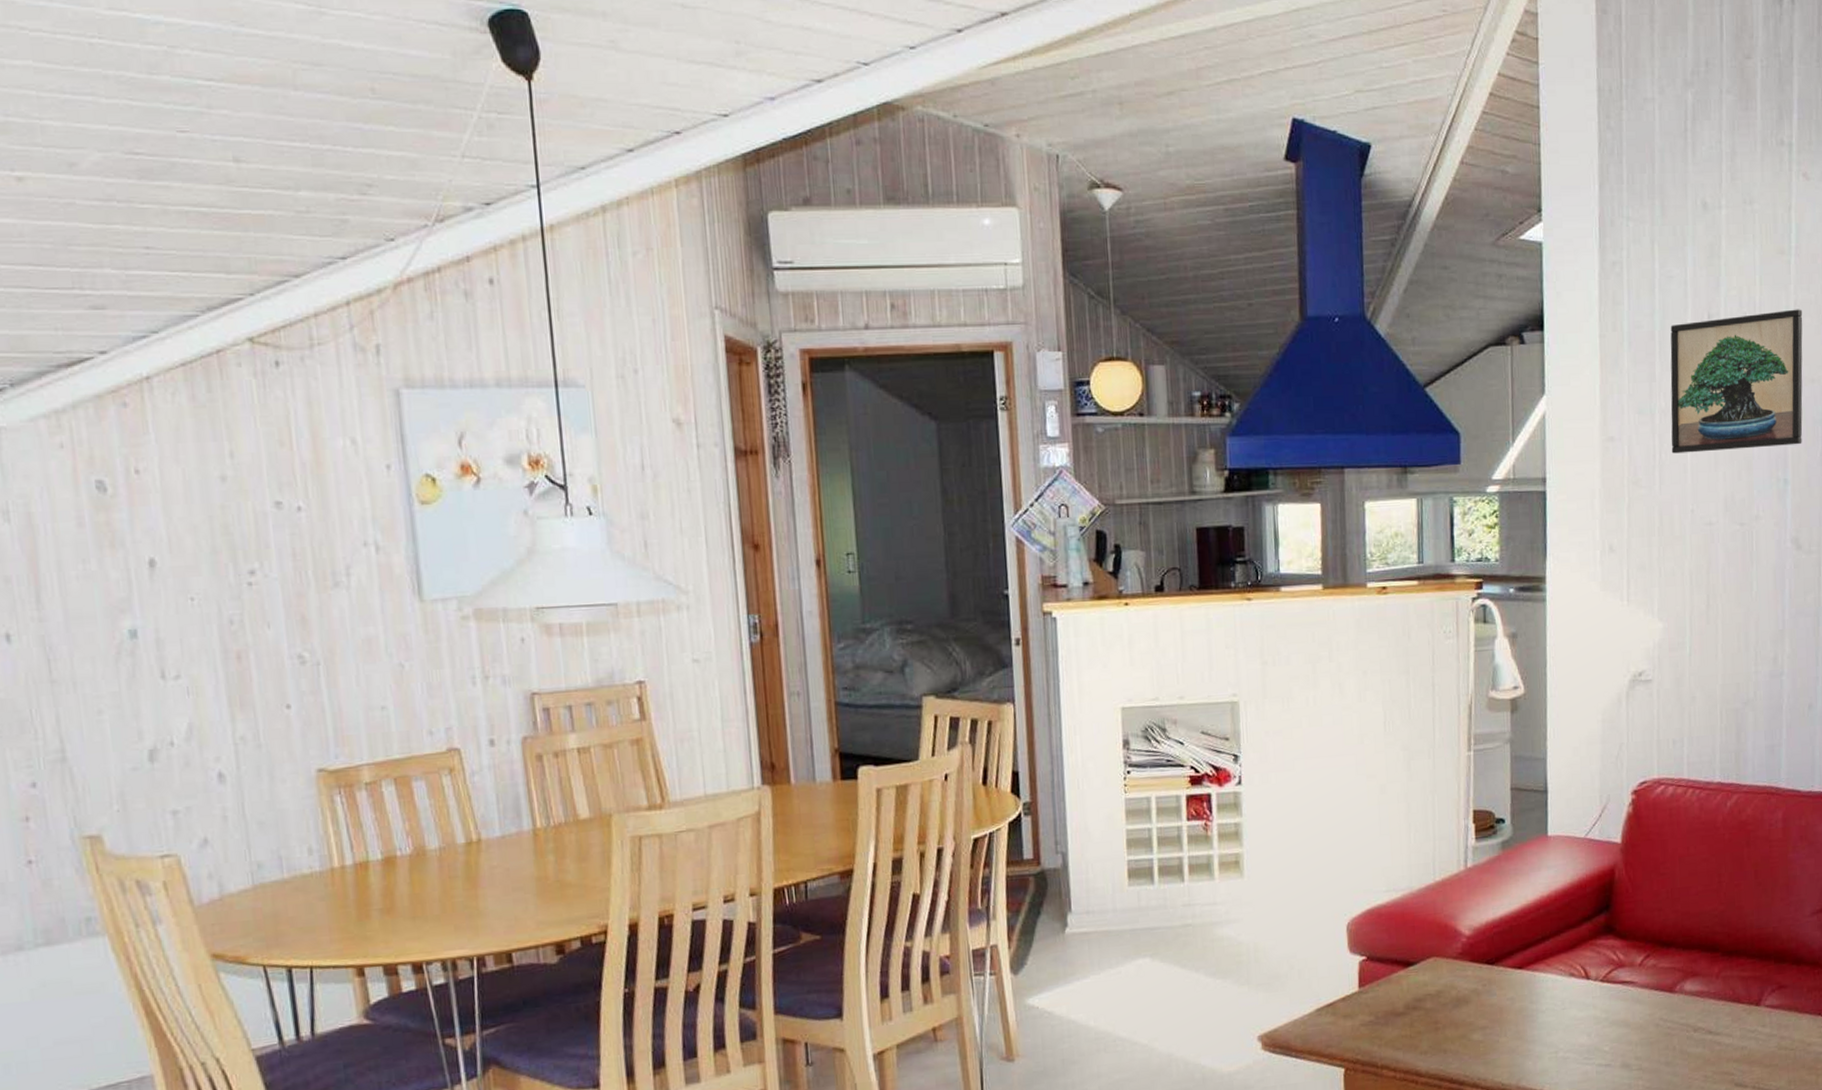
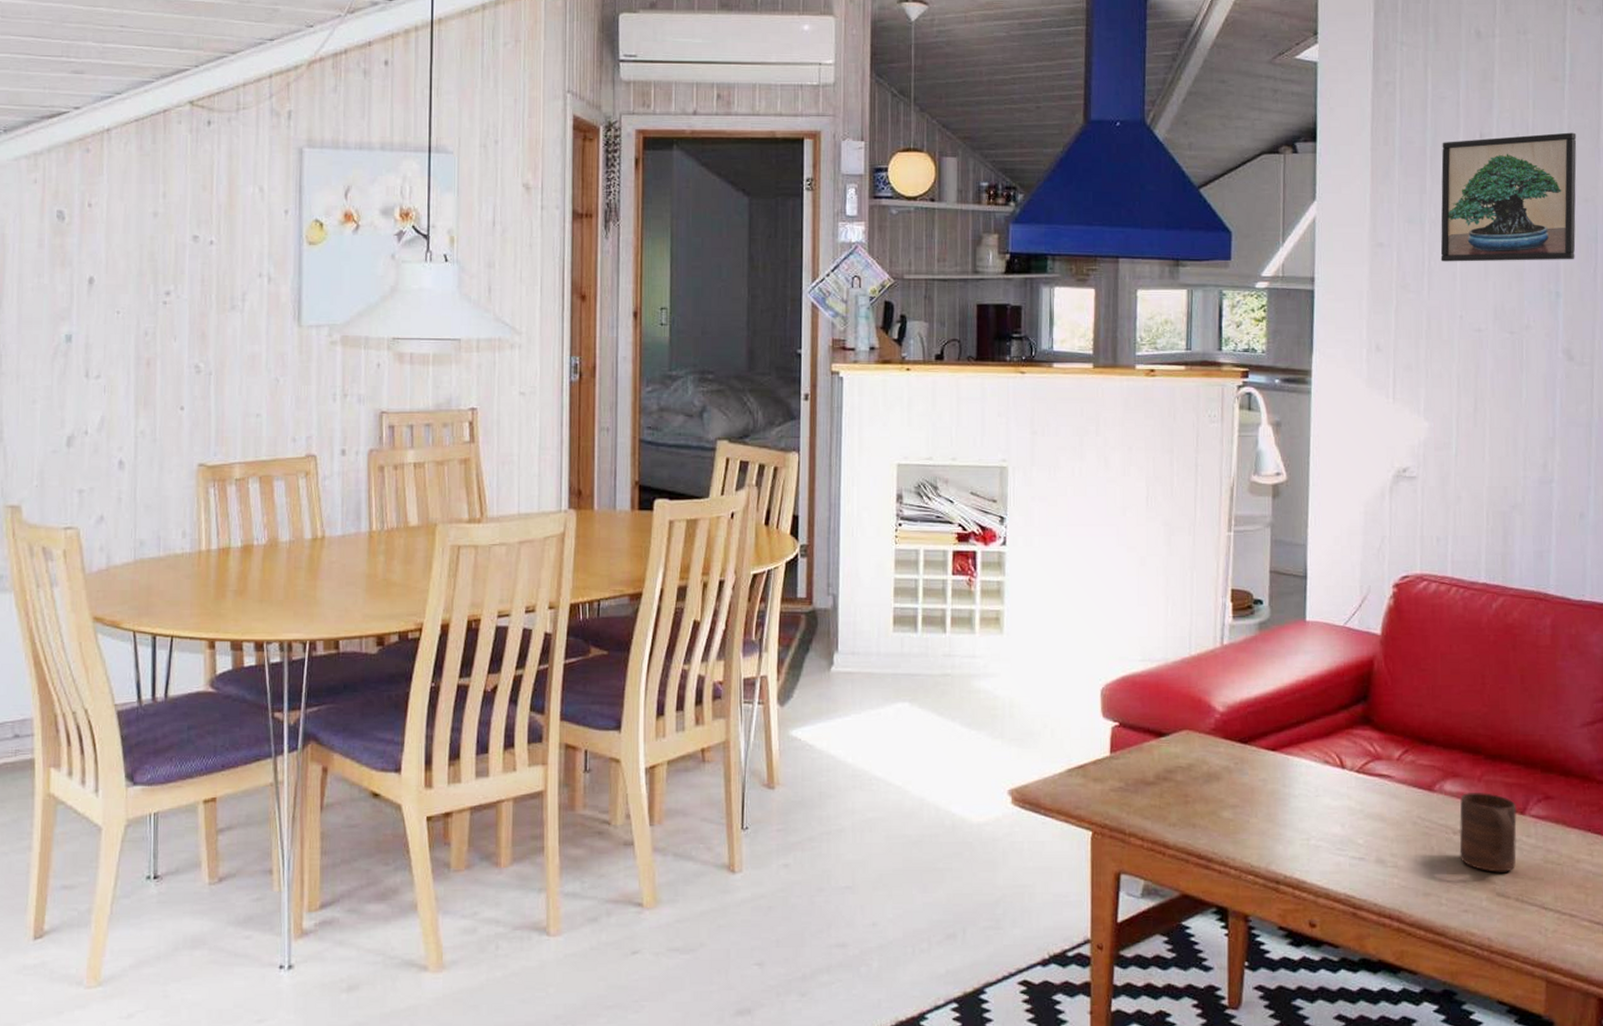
cup: none [1699,988,1753,1064] -> present [1459,793,1518,872]

